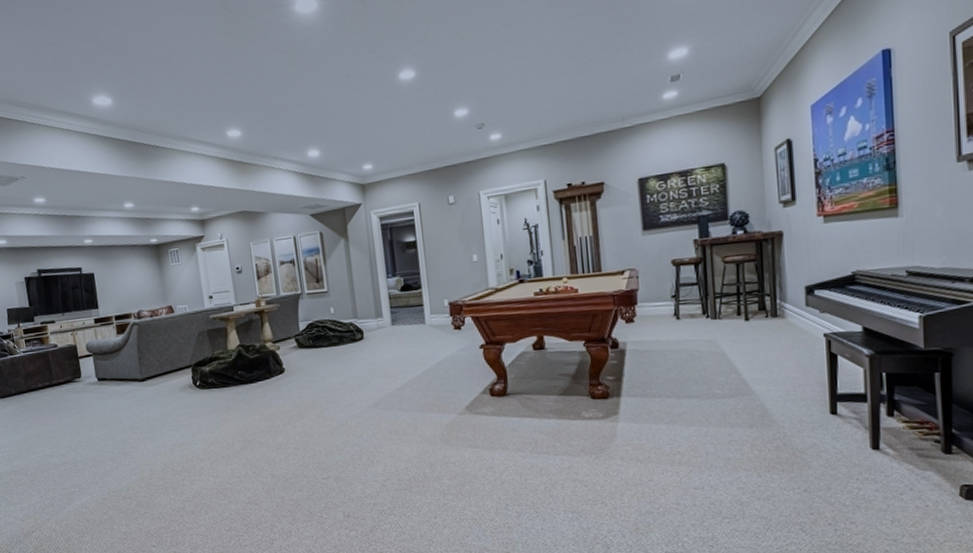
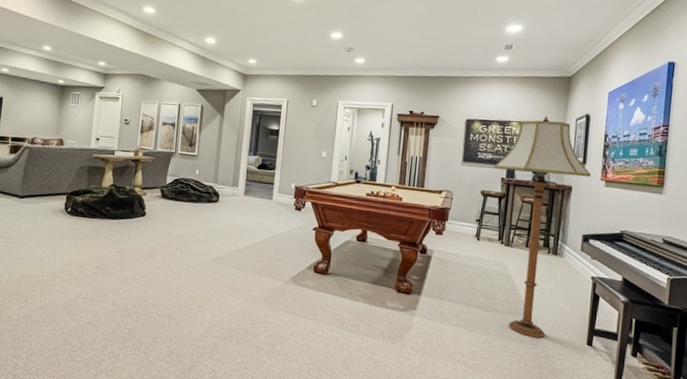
floor lamp: none [682,152,805,419] -> present [494,115,592,338]

